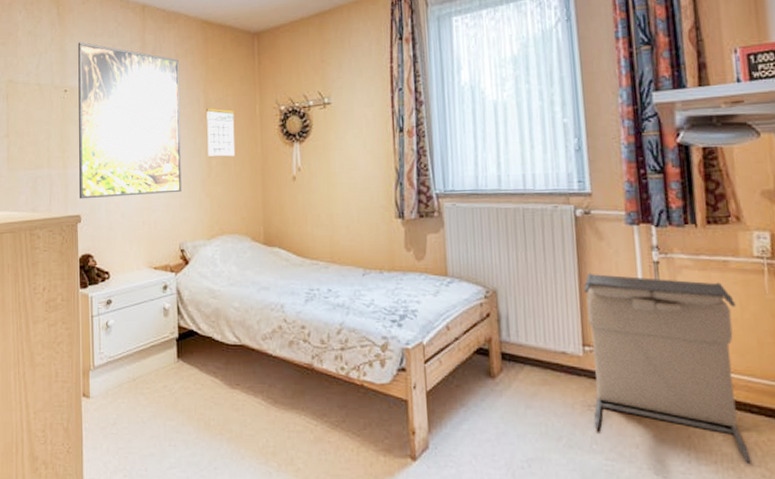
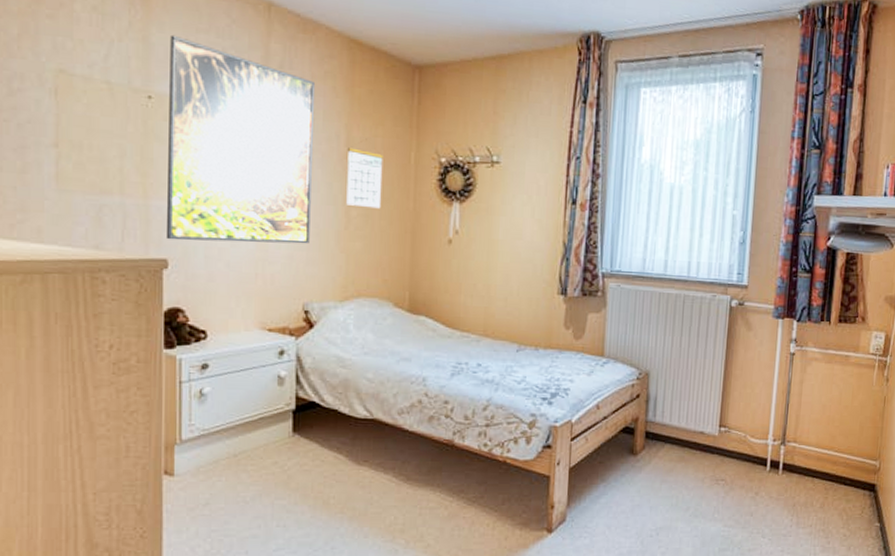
laundry hamper: present [584,273,751,463] -> none [718,360,849,526]

